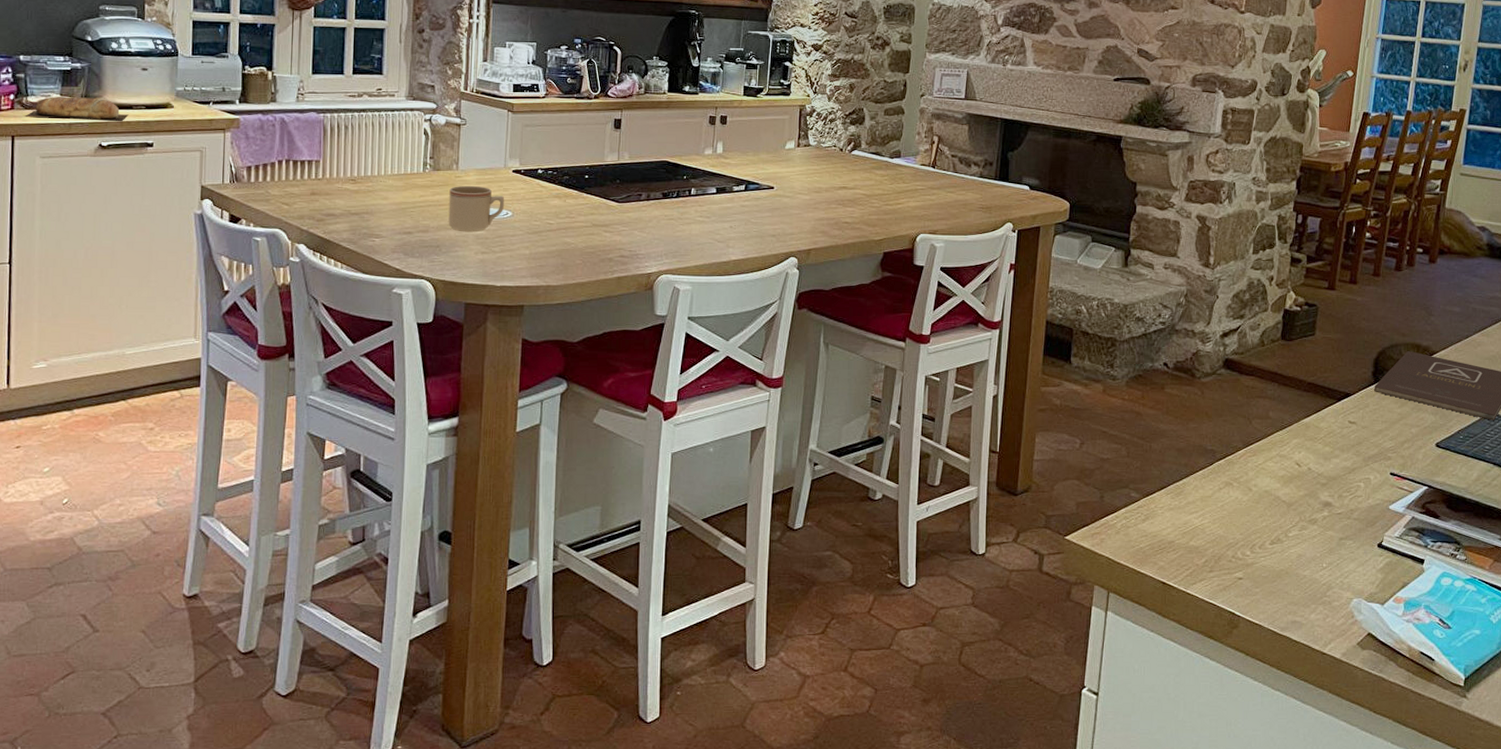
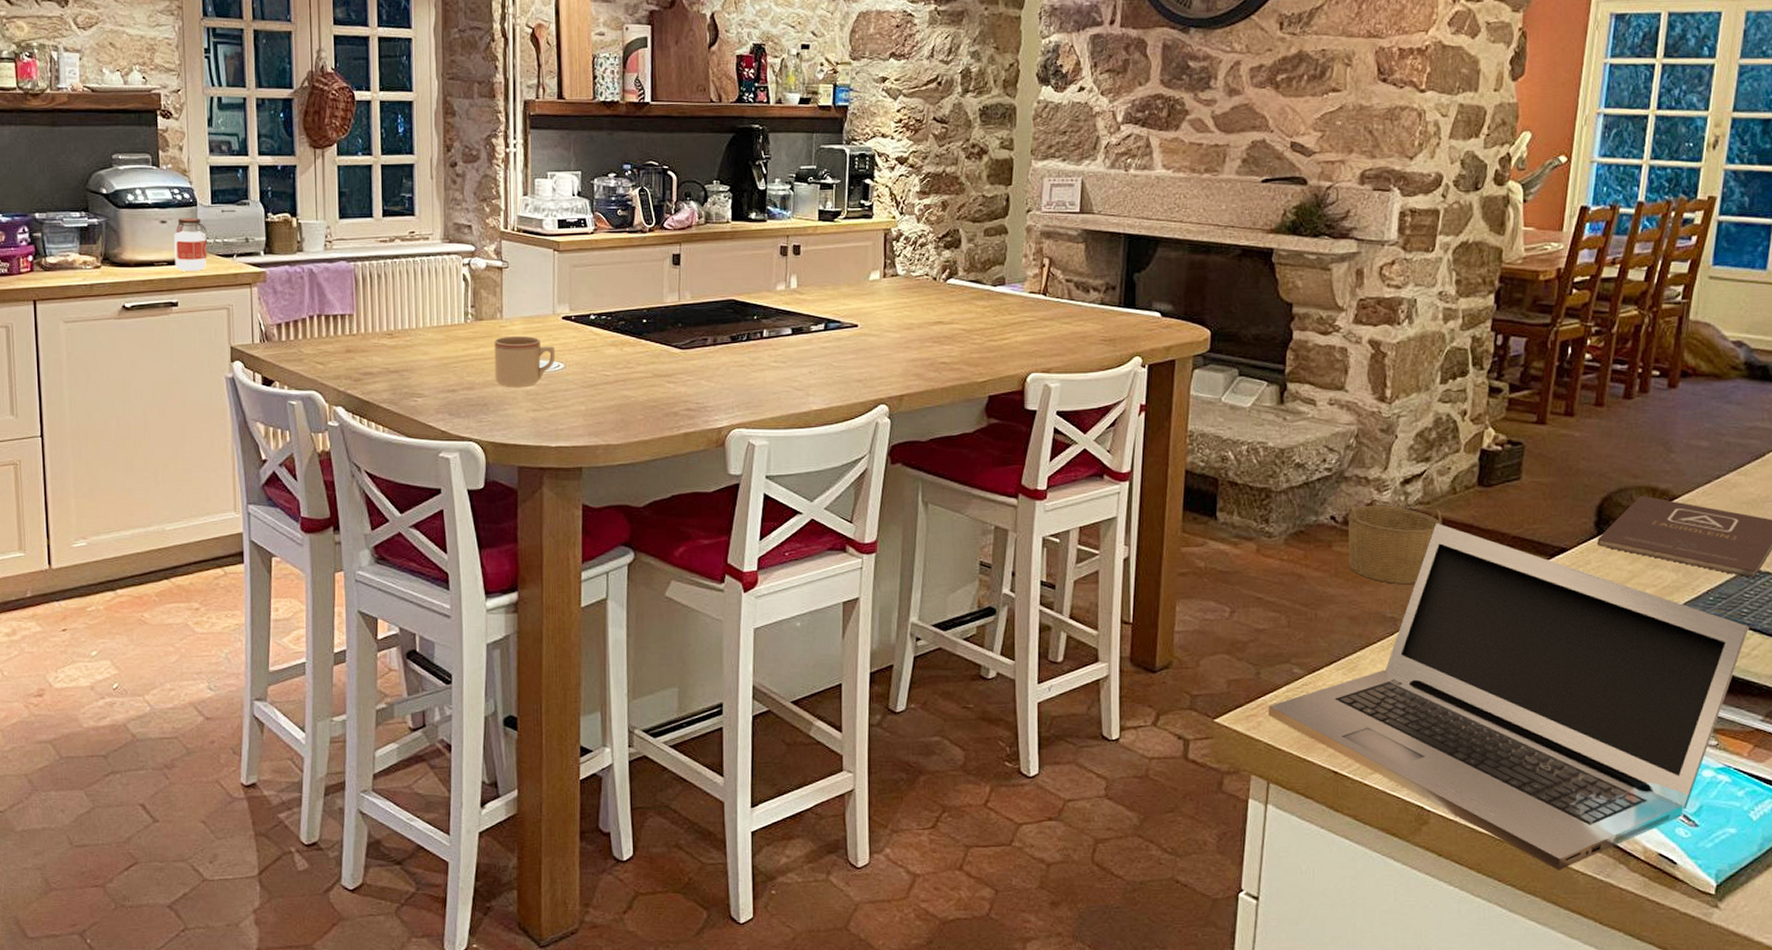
bread loaf: present [25,96,129,122] -> none [45,255,151,281]
jar: none [153,66,187,115] -> present [174,217,208,271]
laptop: none [1110,370,1491,667] -> present [1268,522,1750,870]
basket: none [1177,355,1253,422] -> present [1347,506,1442,585]

